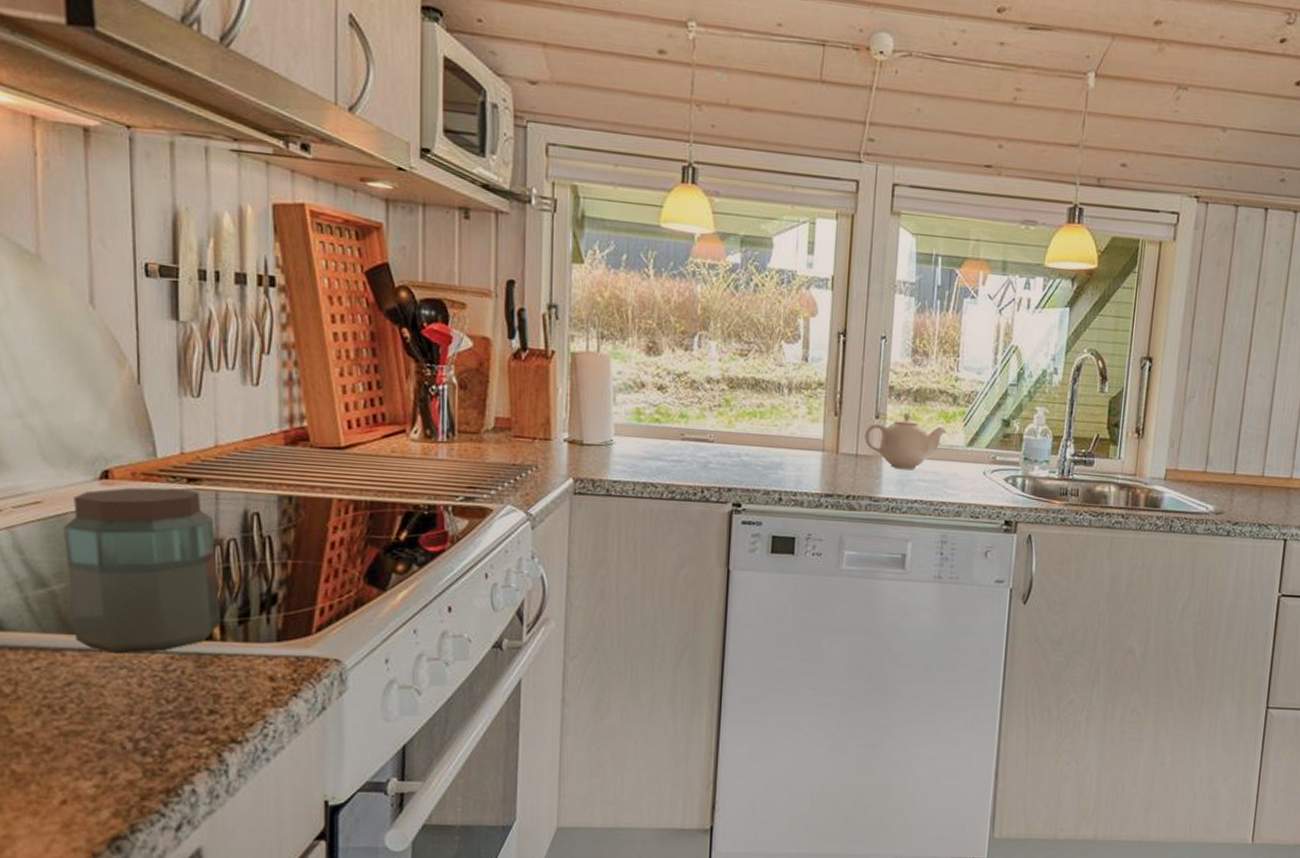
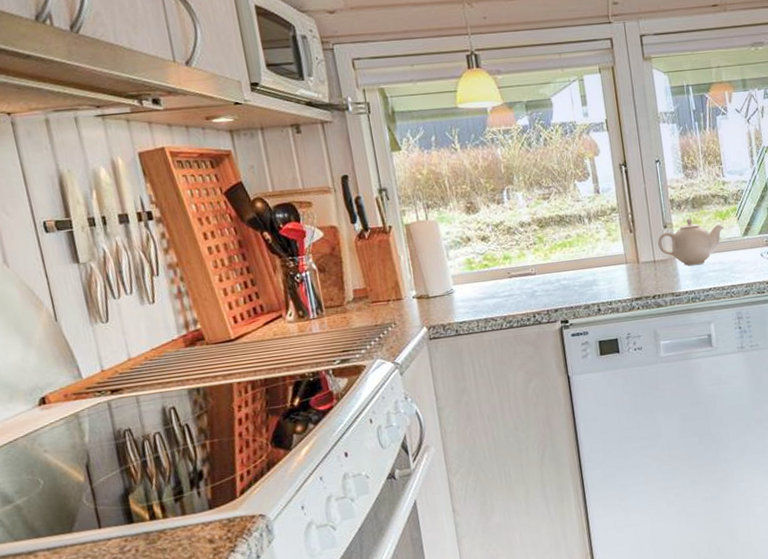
peanut butter: present [63,487,222,654] -> none [16,399,161,547]

